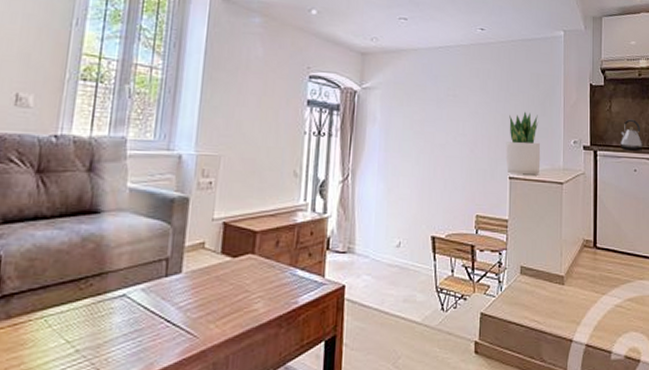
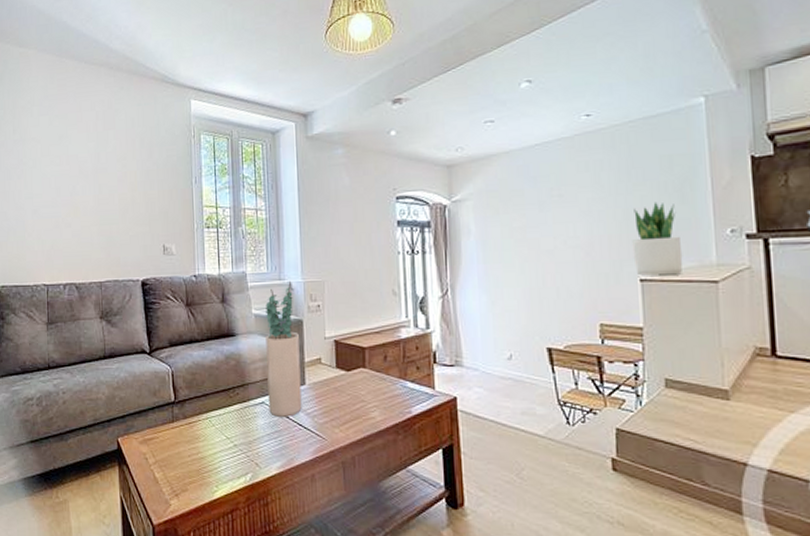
vase: none [130,151,184,312] -> present [266,280,302,417]

